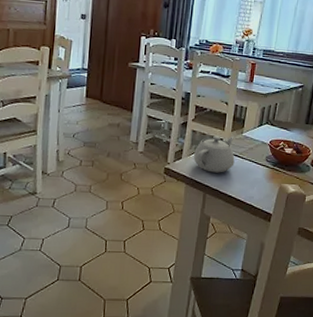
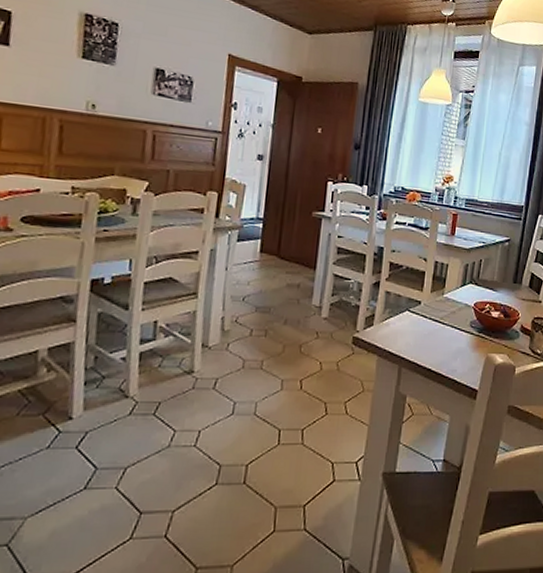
teapot: present [194,135,235,173] -> none [387,297,435,342]

